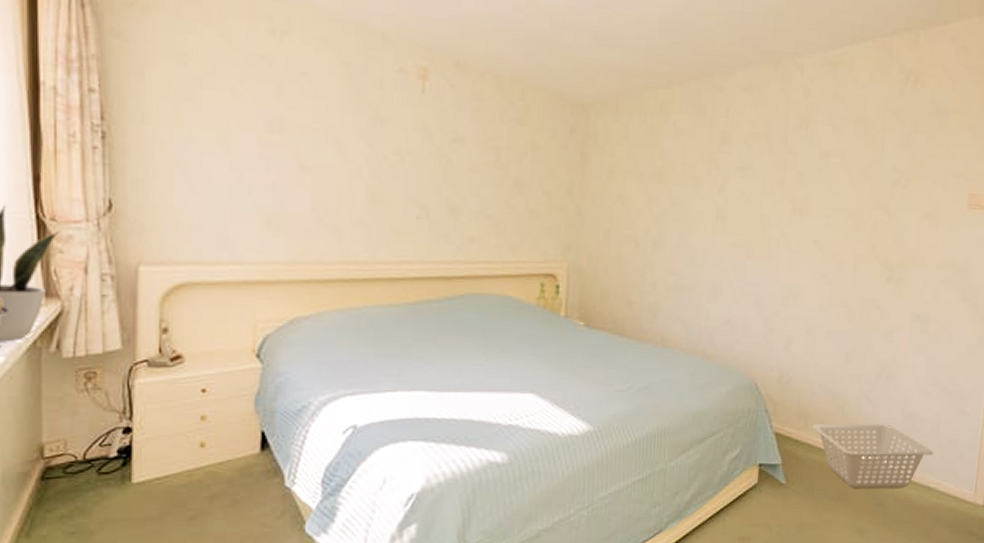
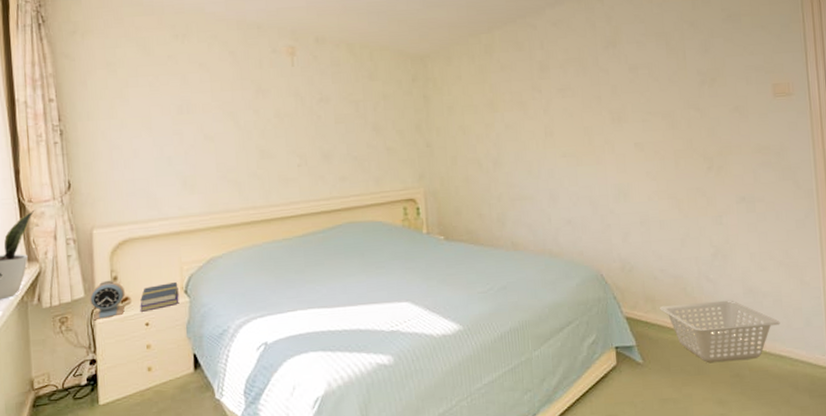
alarm clock: none [129,331,177,380] -> present [90,280,125,321]
book: none [196,343,249,375] -> present [140,282,179,312]

